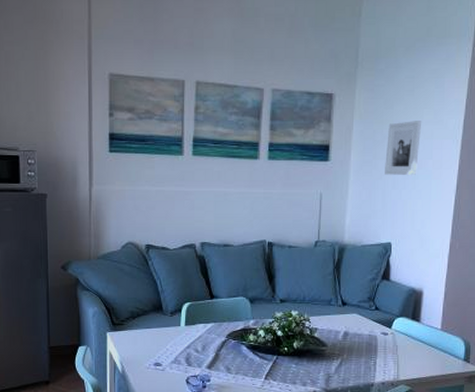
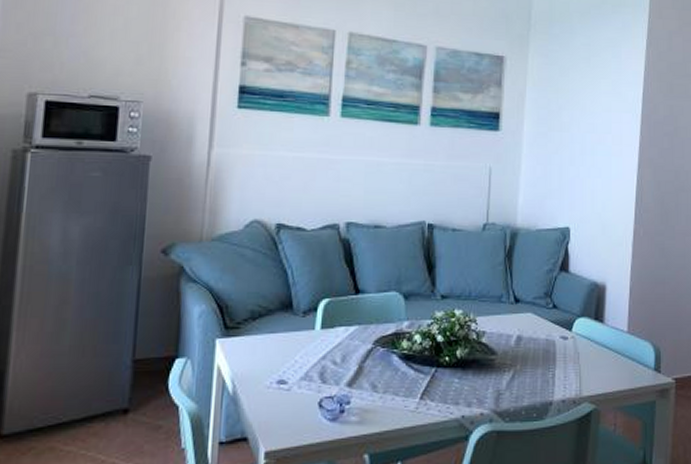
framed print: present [385,121,421,176] -> none [561,91,598,152]

